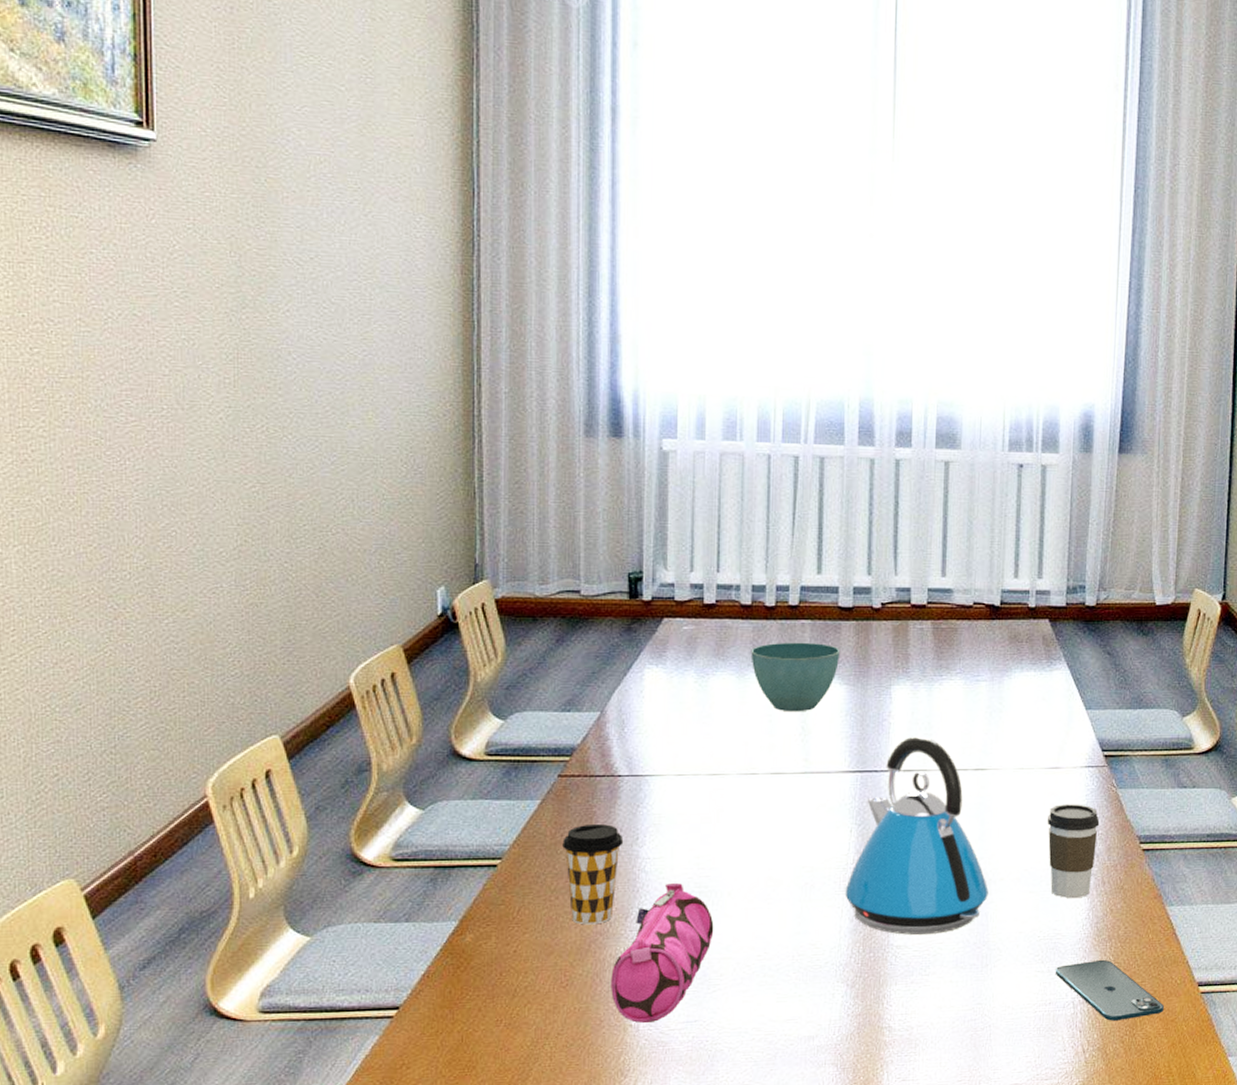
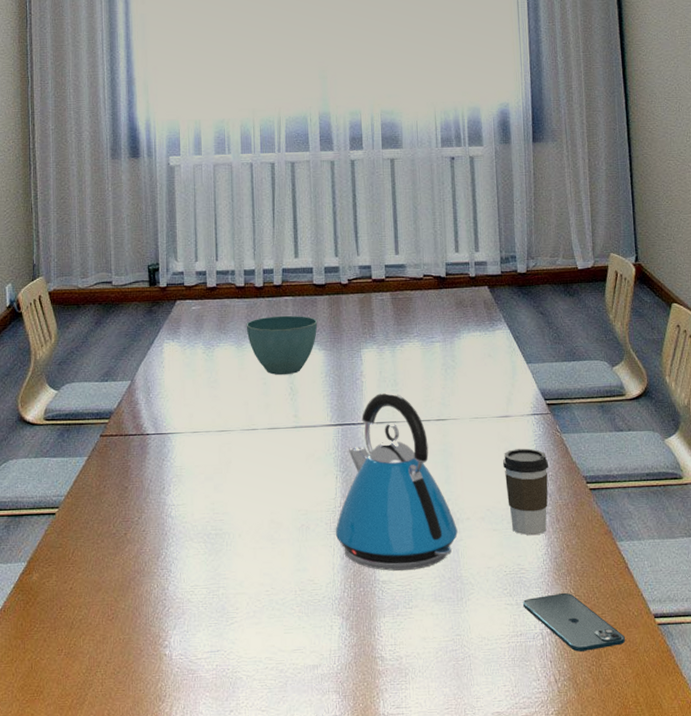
coffee cup: present [562,824,624,925] -> none [105,476,153,565]
pencil case: present [611,882,714,1023] -> none [148,526,229,652]

